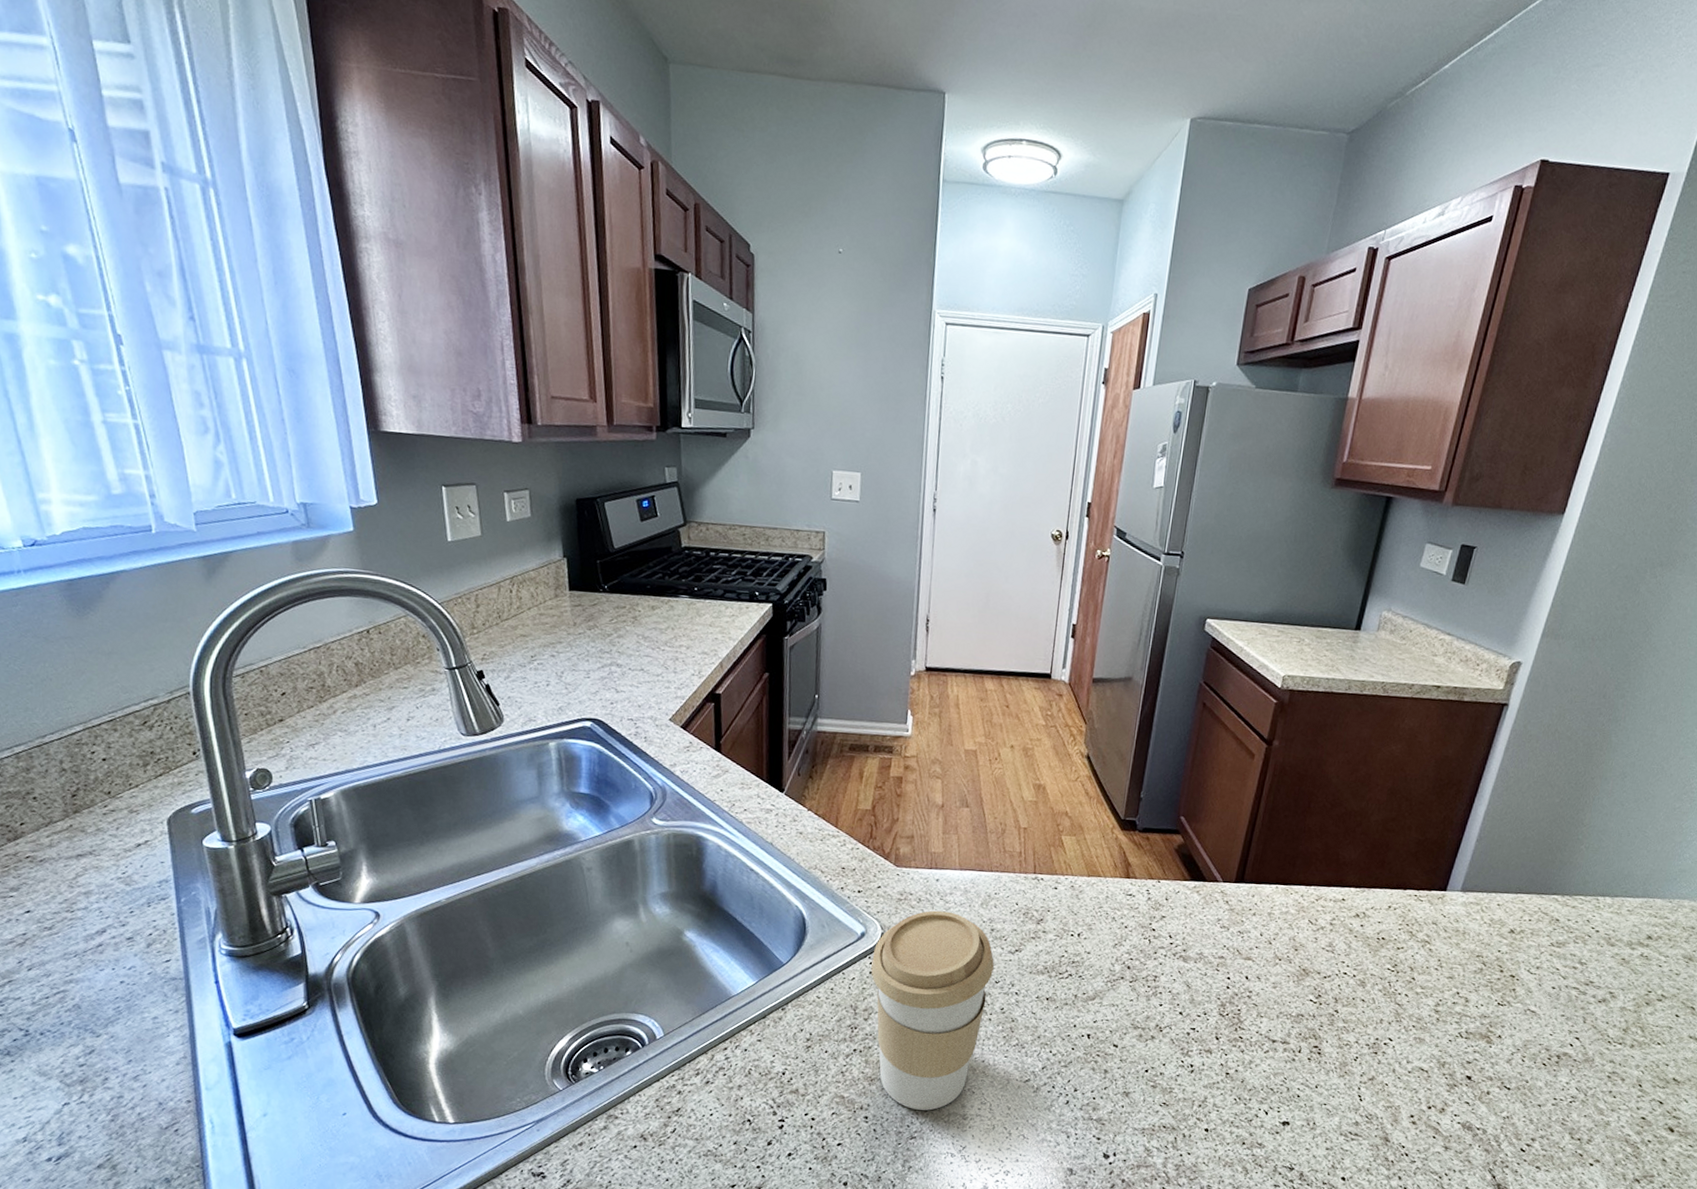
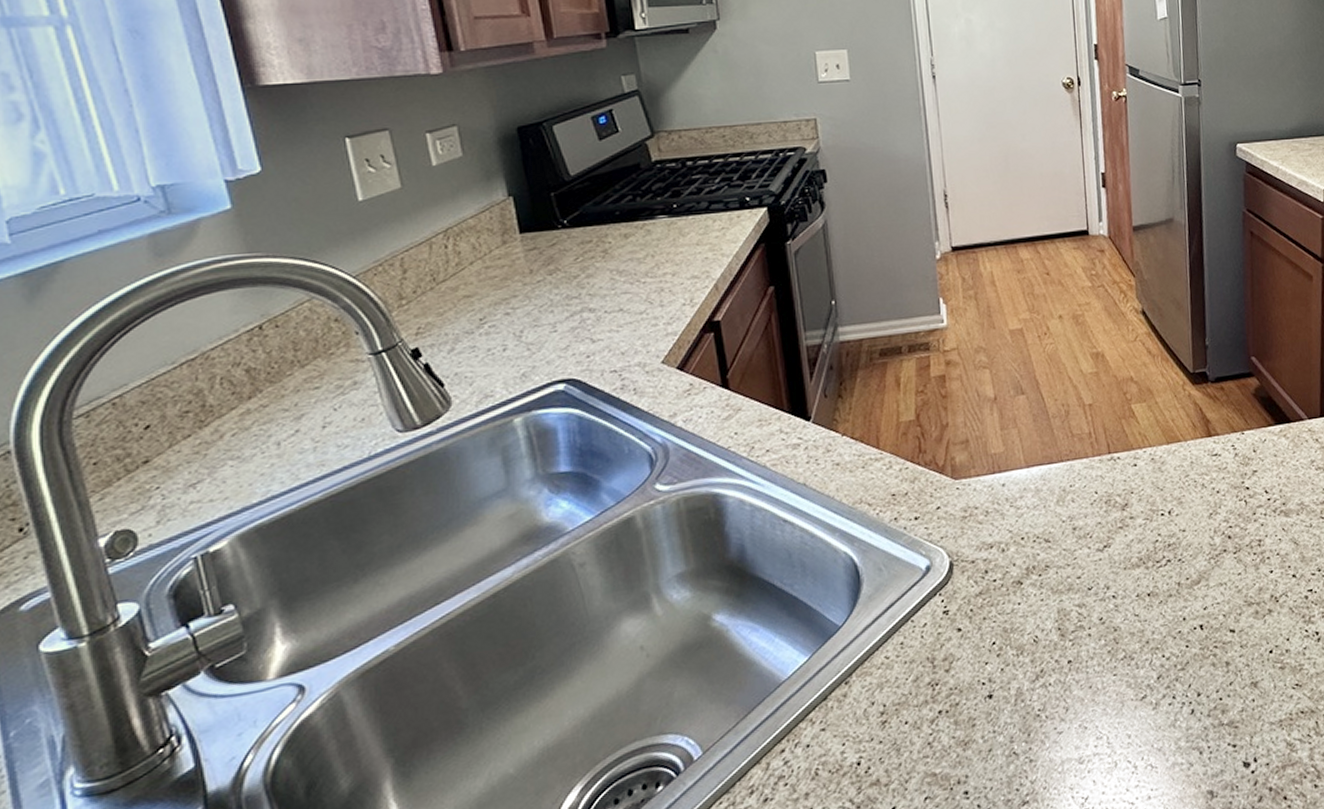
coffee cup: present [871,910,994,1111] -> none [943,518,1084,768]

